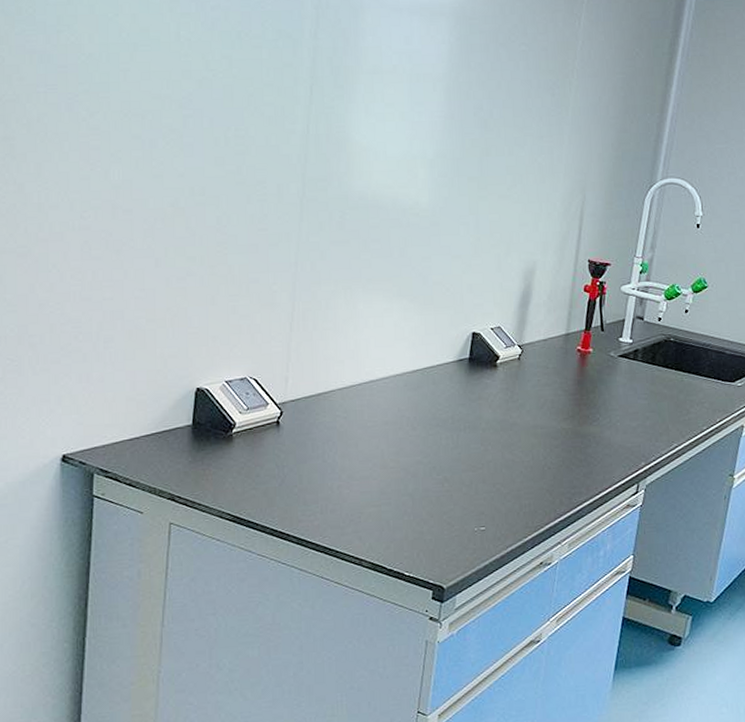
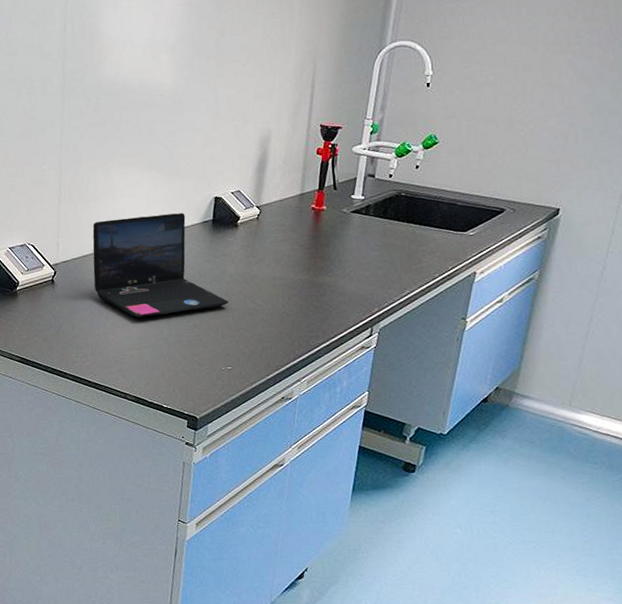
laptop: none [328,349,484,469] -> present [92,213,228,318]

